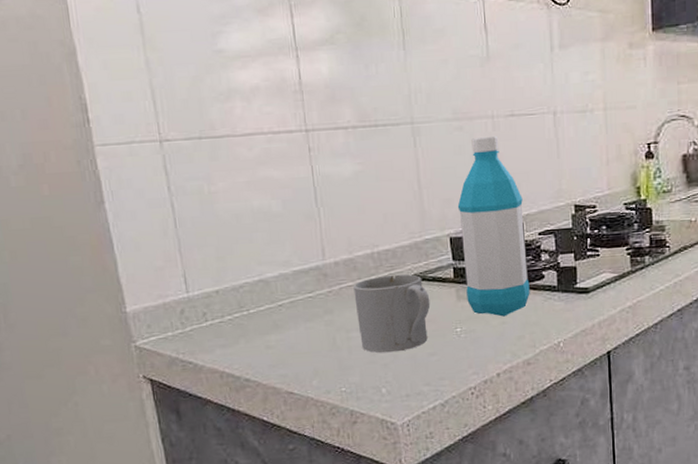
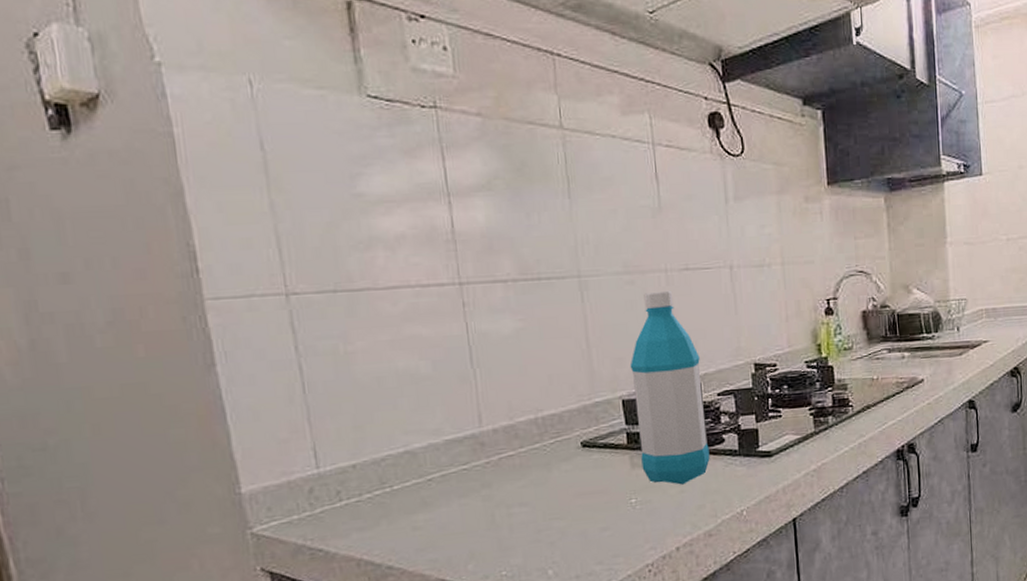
mug: present [353,274,431,353] -> none [515,441,602,530]

